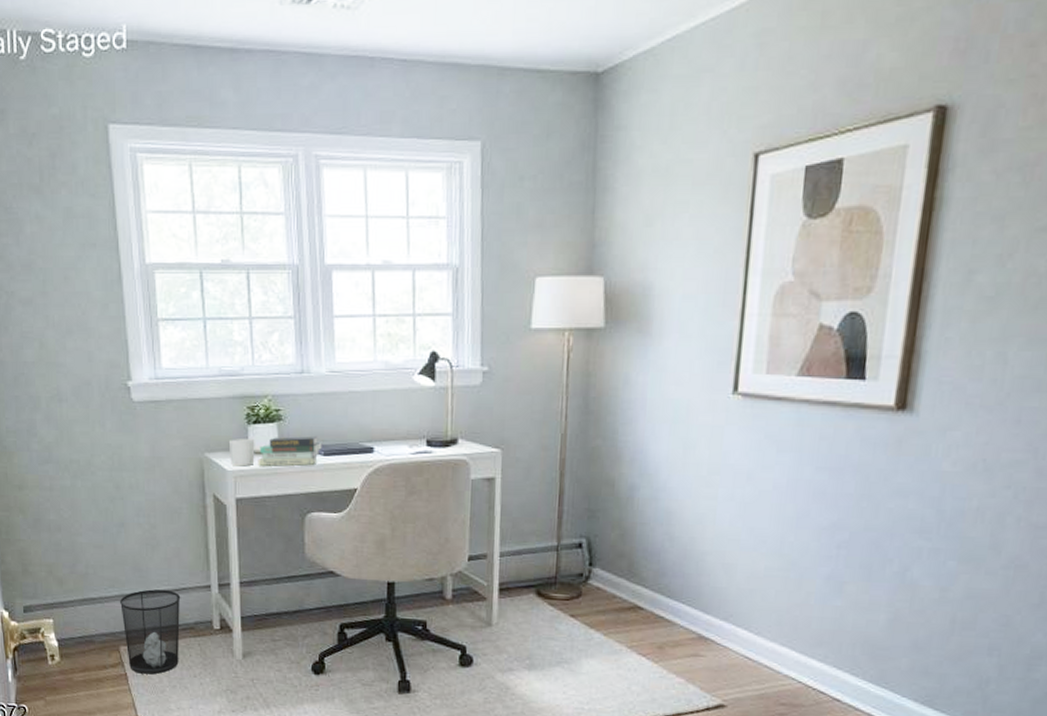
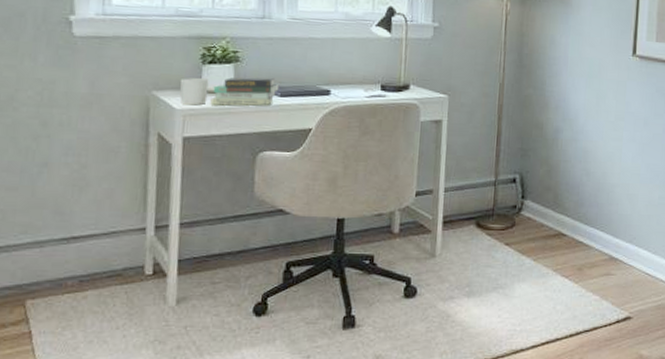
waste bin: present [119,589,181,675] -> none [31,234,109,330]

